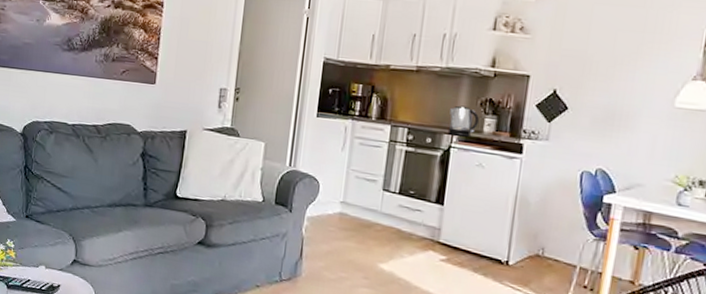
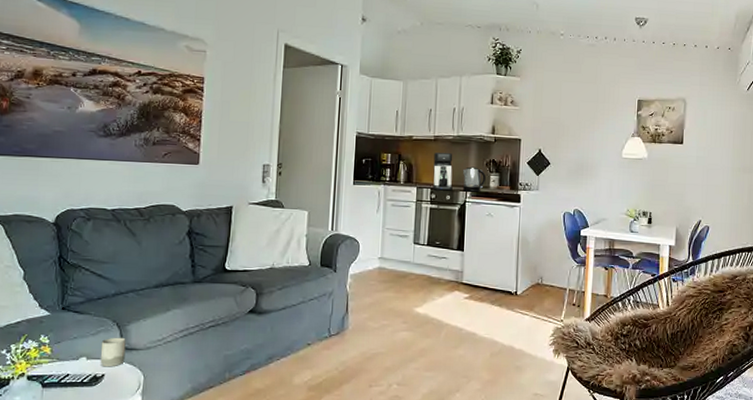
cup: none [56,250,80,279] -> present [100,337,126,367]
coffee maker: none [410,86,439,133] -> present [432,152,453,191]

